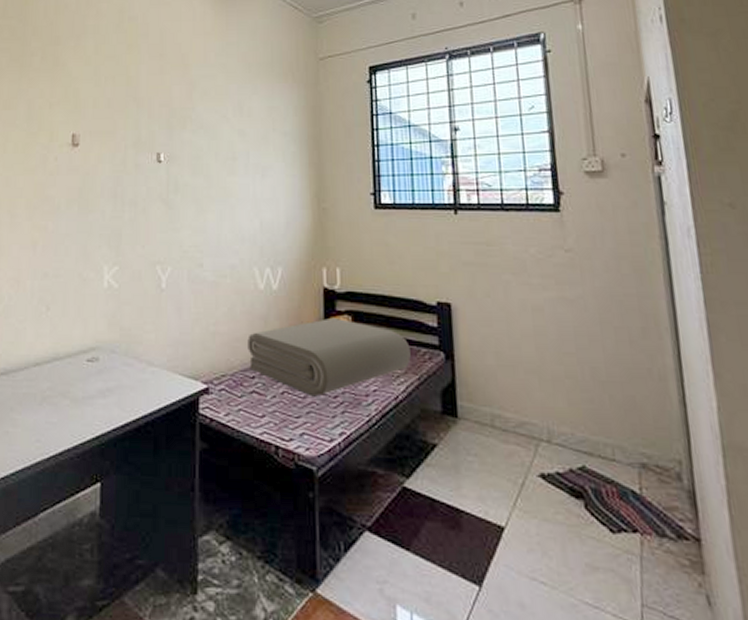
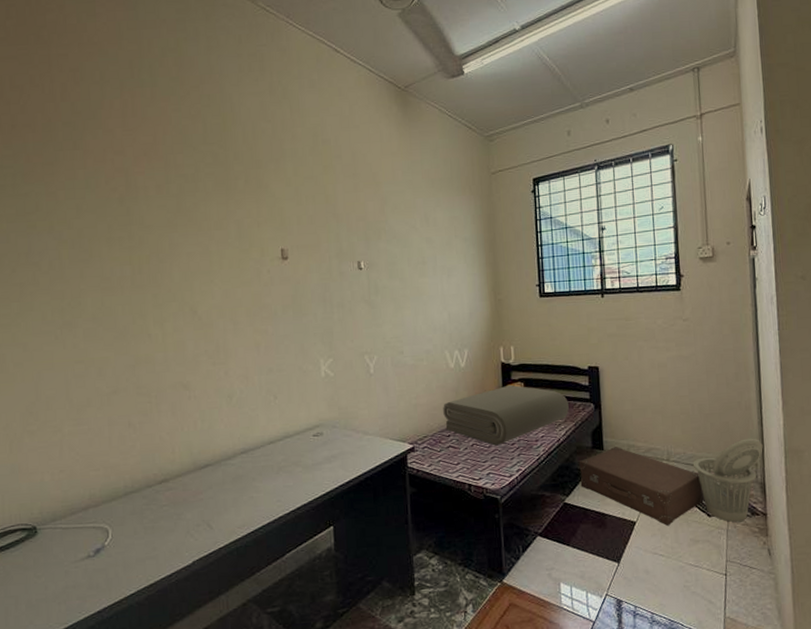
suitcase: none [423,415,604,539] -> present [579,447,704,526]
laundry basket: none [585,422,689,547] -> present [692,438,763,523]

